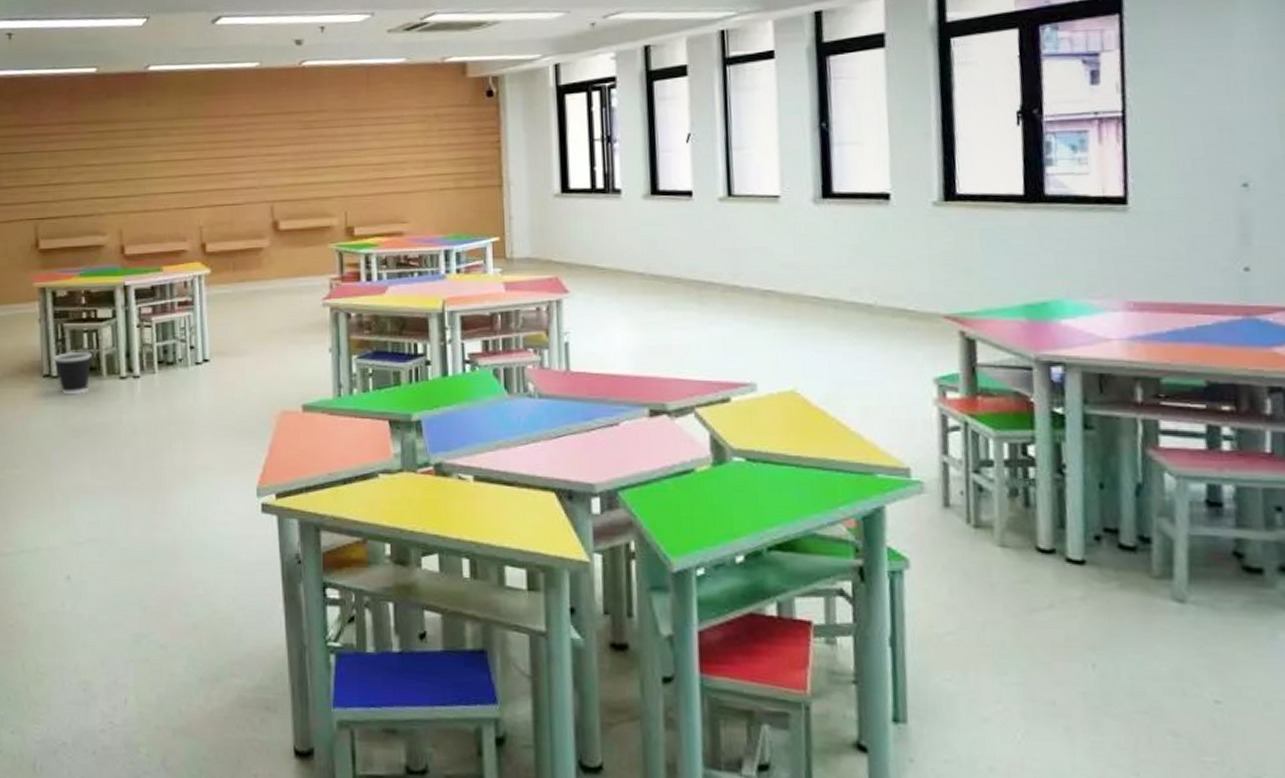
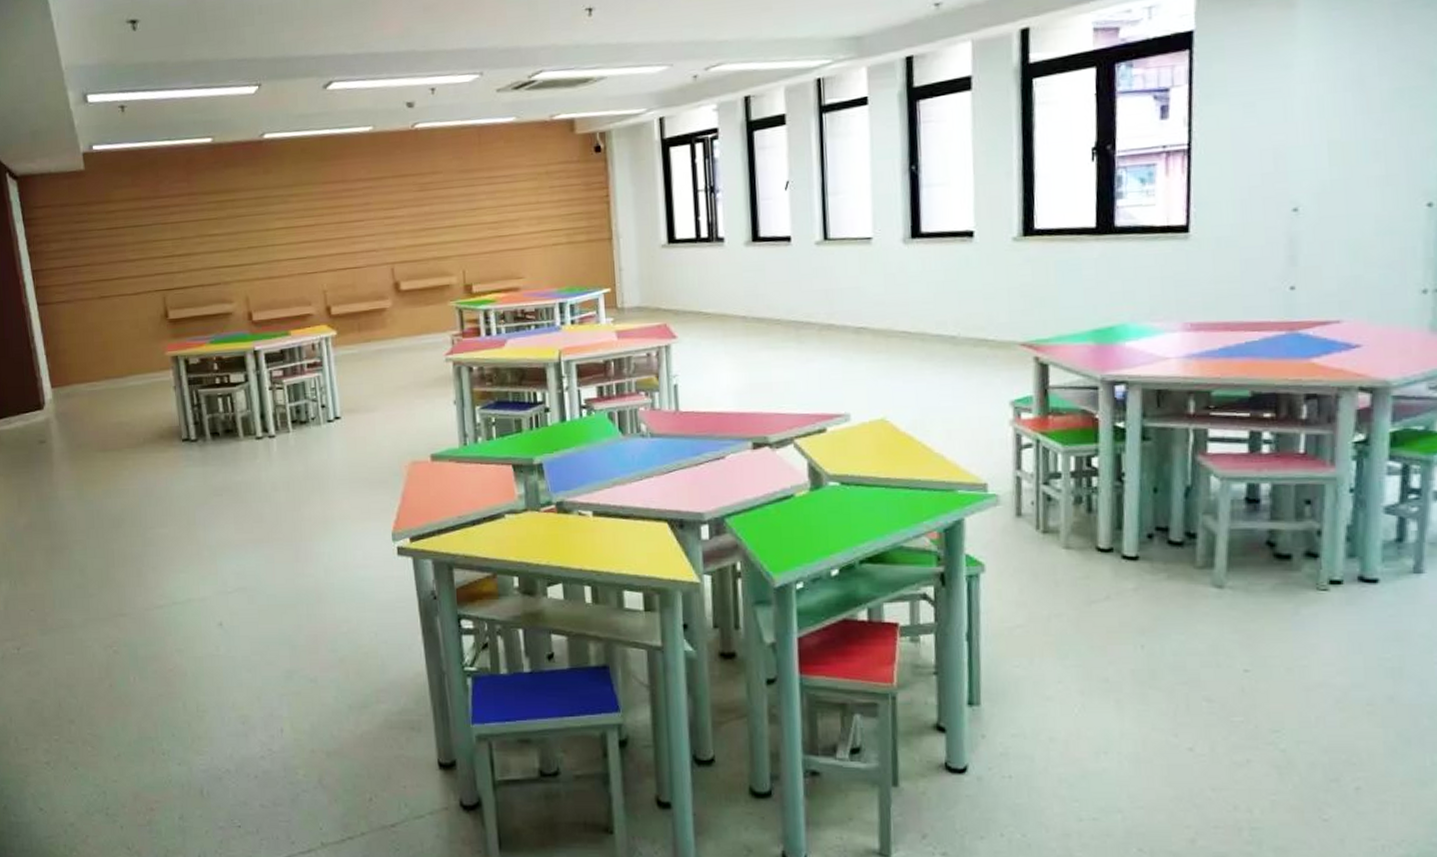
wastebasket: present [53,351,92,395] -> none [190,414,228,457]

